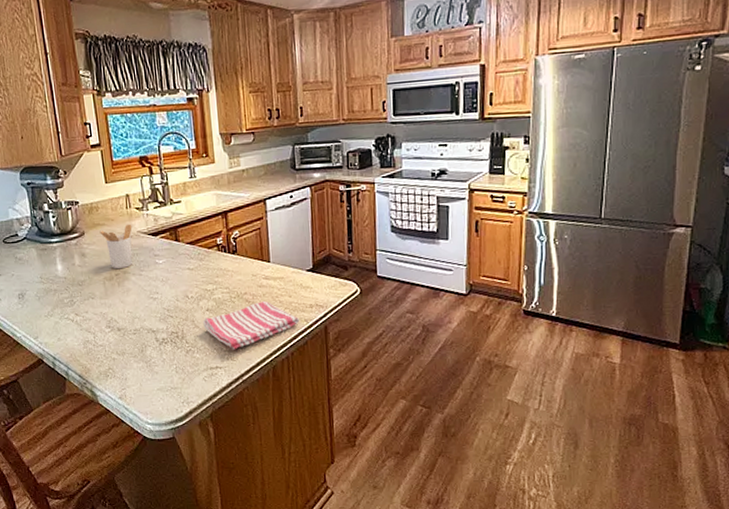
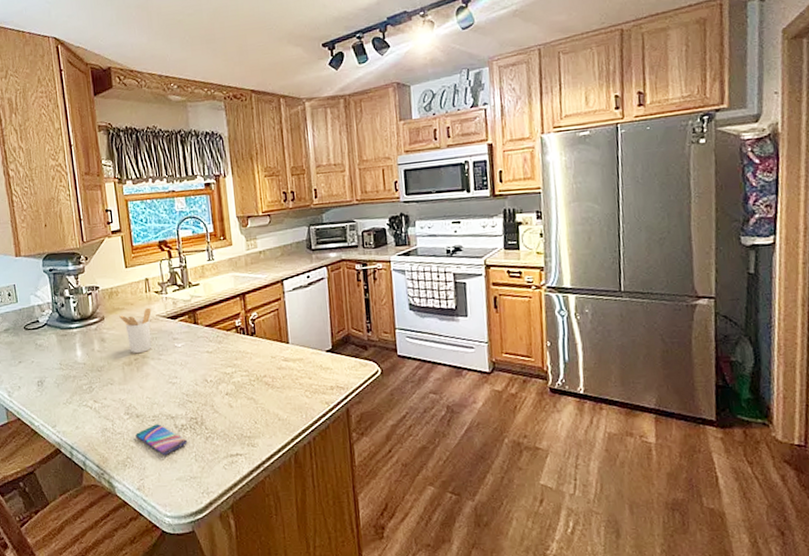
smartphone: none [117,337,168,367] -> present [135,424,187,455]
dish towel: present [203,301,300,350] -> none [222,384,321,436]

